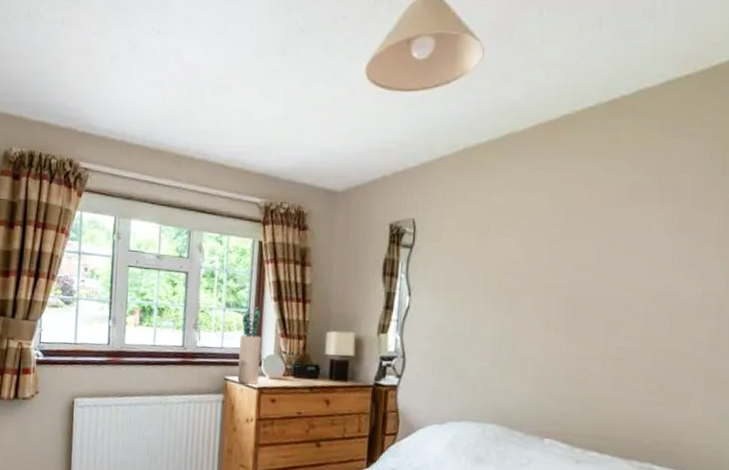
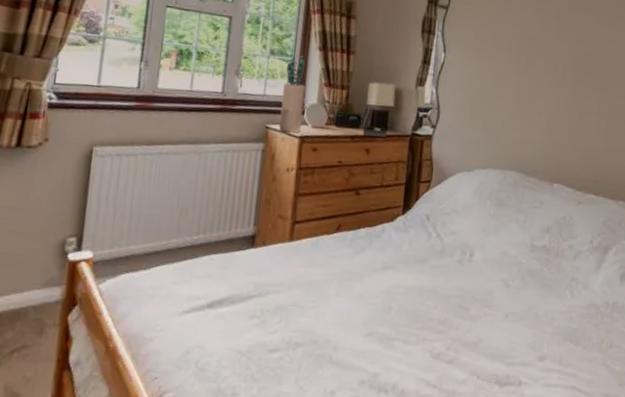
jewelry box: none [319,355,348,389] -> present [360,105,387,138]

